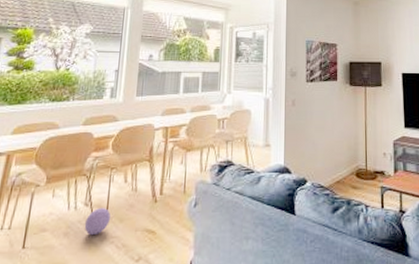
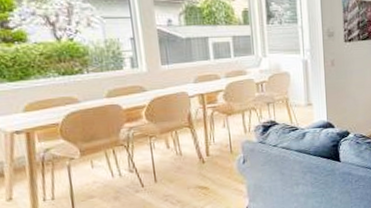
ball: present [84,208,111,235] -> none [133,172,160,196]

